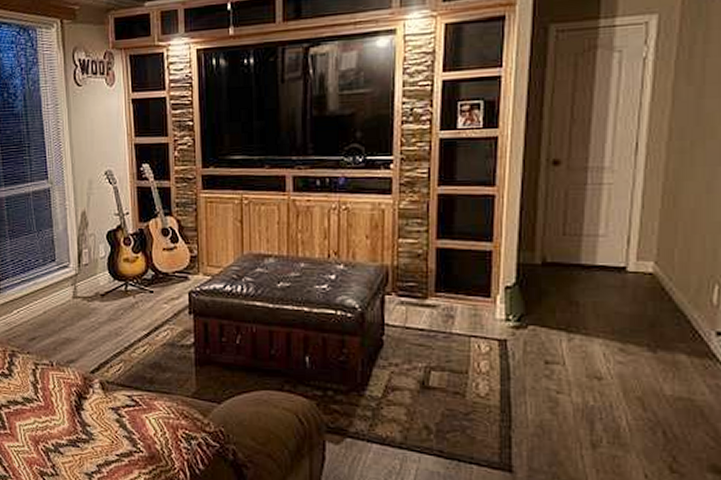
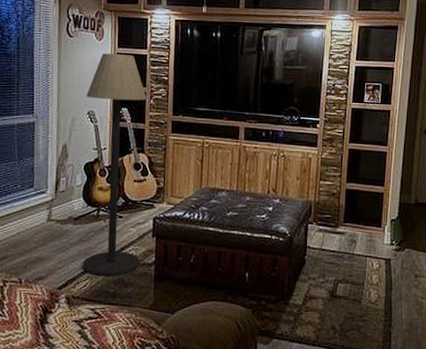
floor lamp: none [101,99,177,359] -> present [82,53,147,276]

